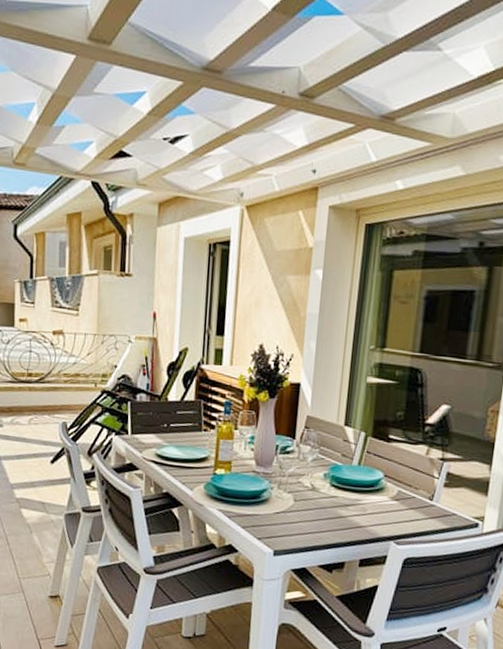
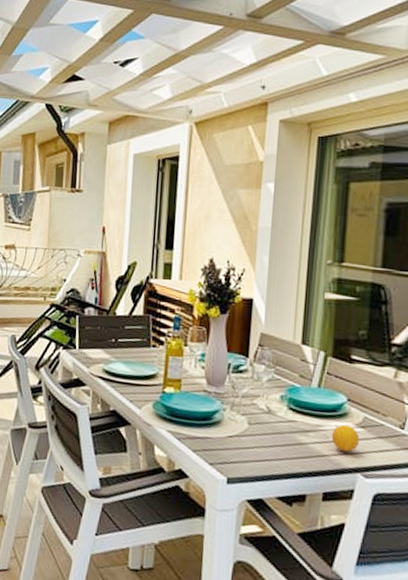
fruit: none [368,498,394,523] -> present [331,424,360,452]

